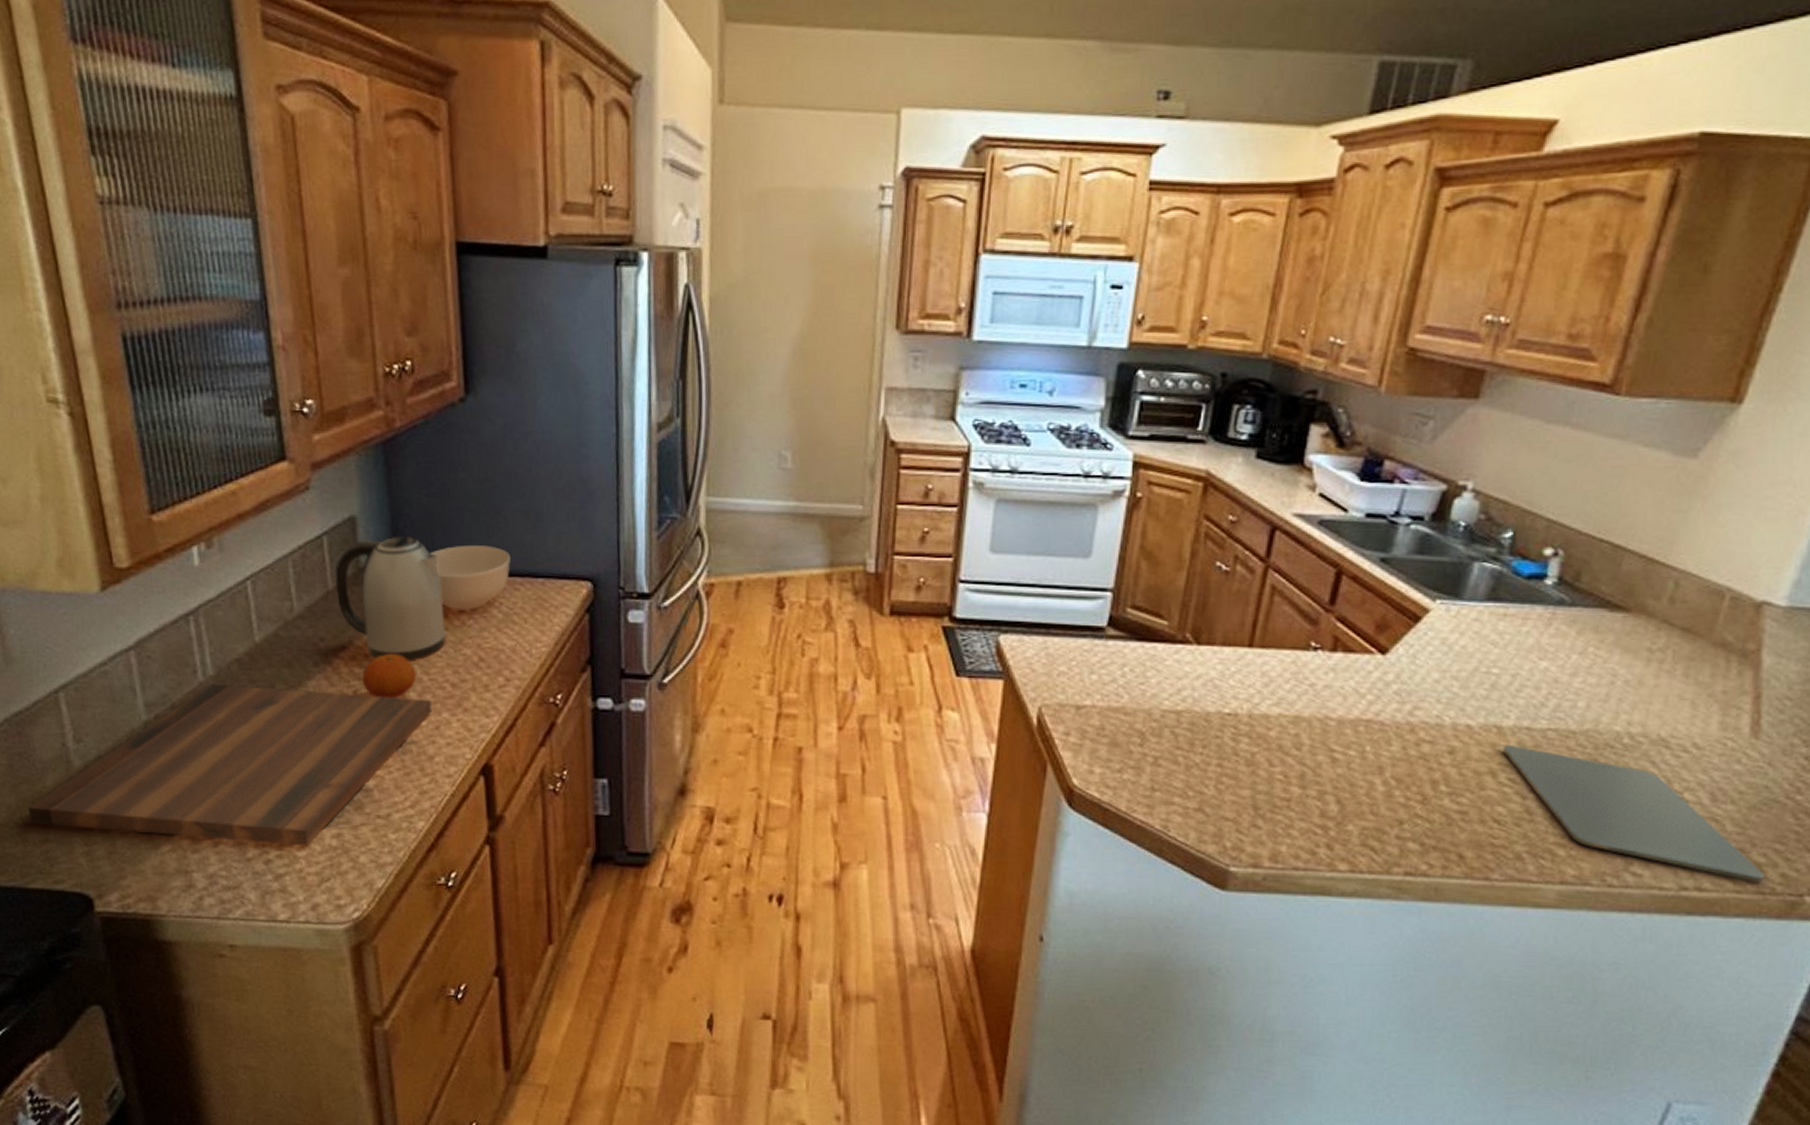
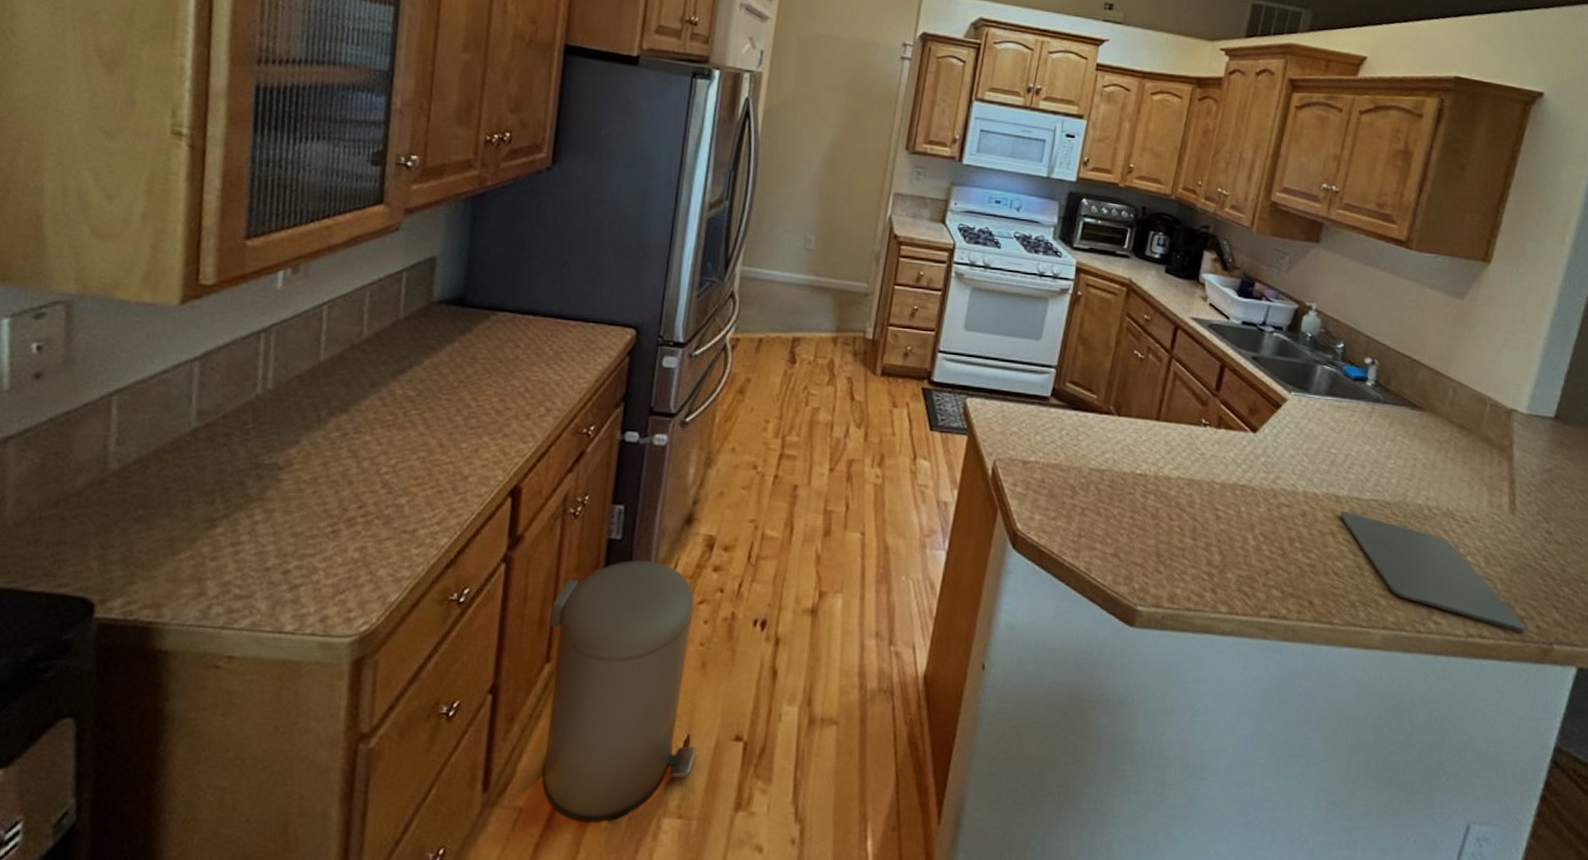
cutting board: present [28,684,432,846] -> none [48,397,475,558]
kettle: present [334,535,446,661] -> none [405,276,504,388]
fruit: present [362,653,417,698] -> none [414,379,466,420]
bowl: present [429,544,512,610] -> none [496,289,569,346]
pedal bin: none [545,837,722,1100] -> present [541,560,697,824]

